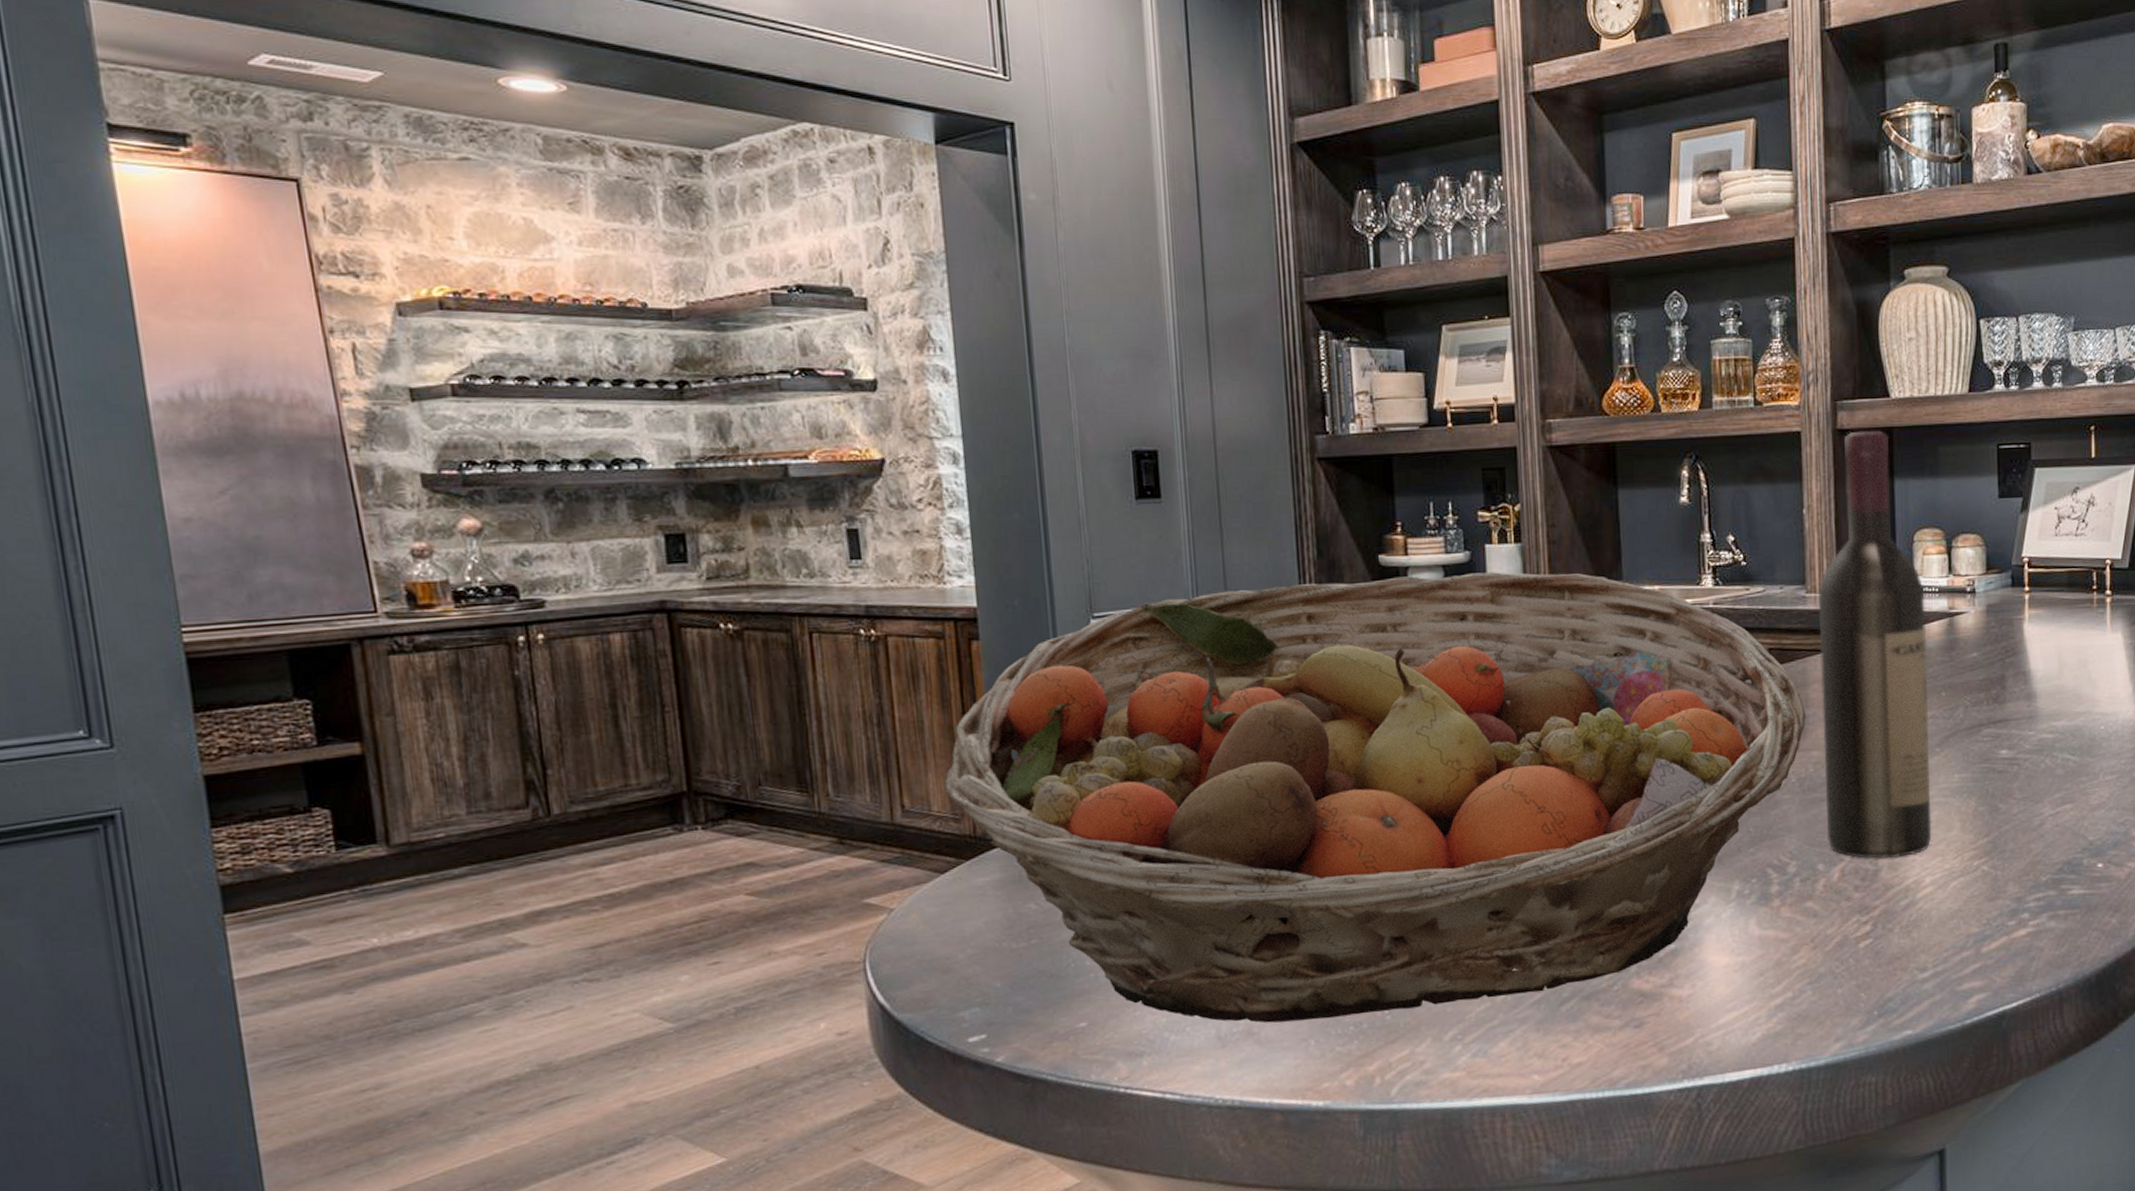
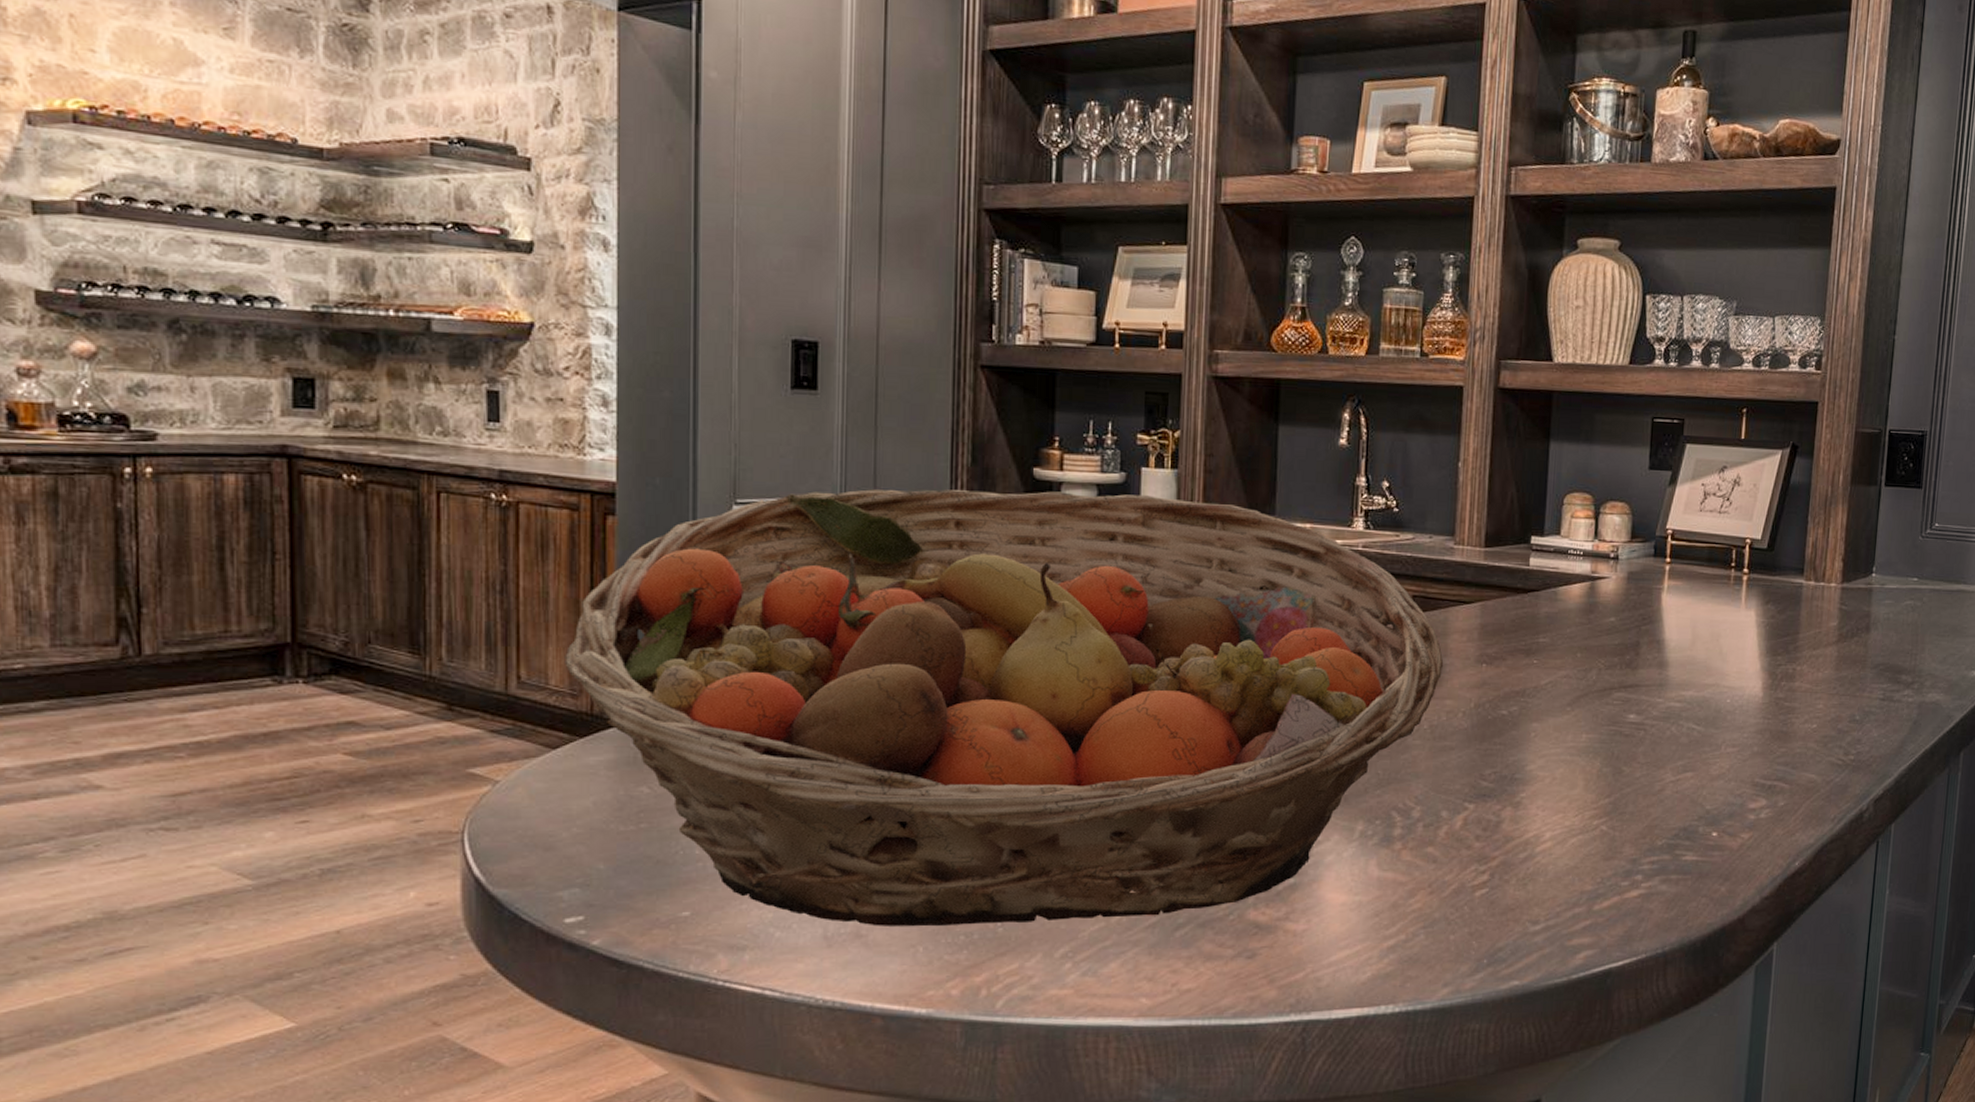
wine bottle: present [1818,431,1932,859] -> none [1453,392,1570,812]

